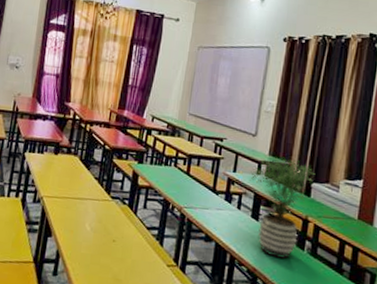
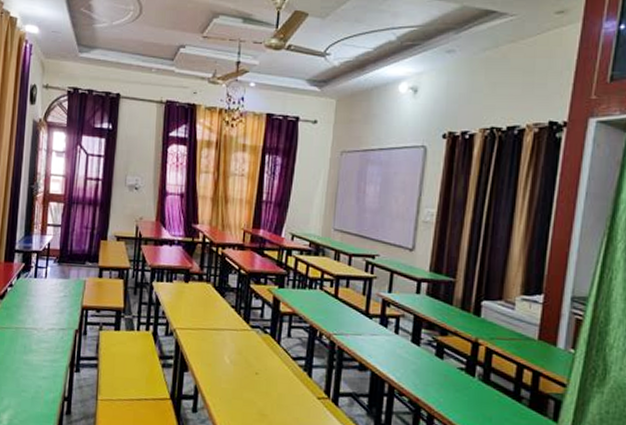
potted plant: present [249,157,319,260] -> none [407,272,490,388]

